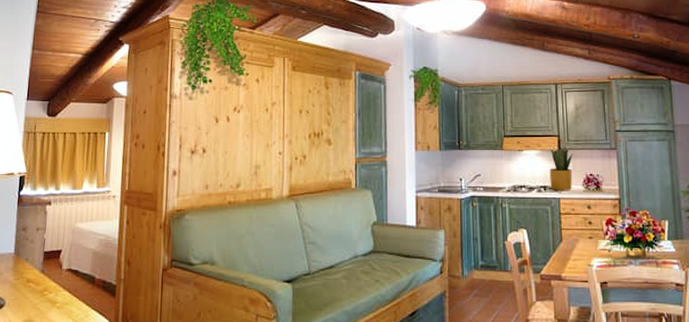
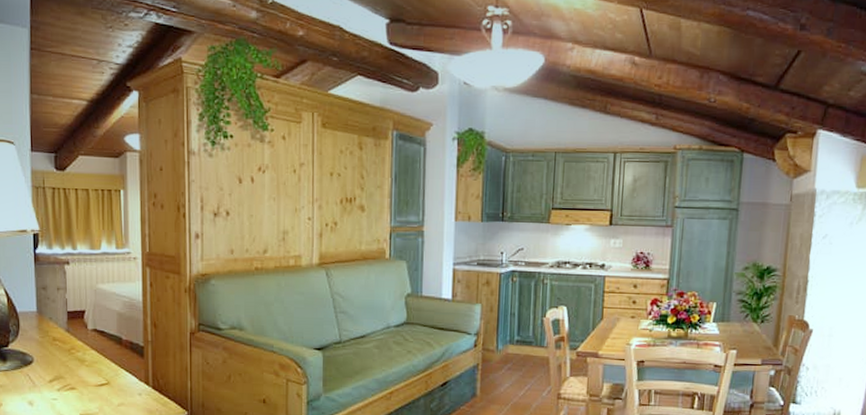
planter: present [549,148,573,191] -> none [596,222,625,269]

